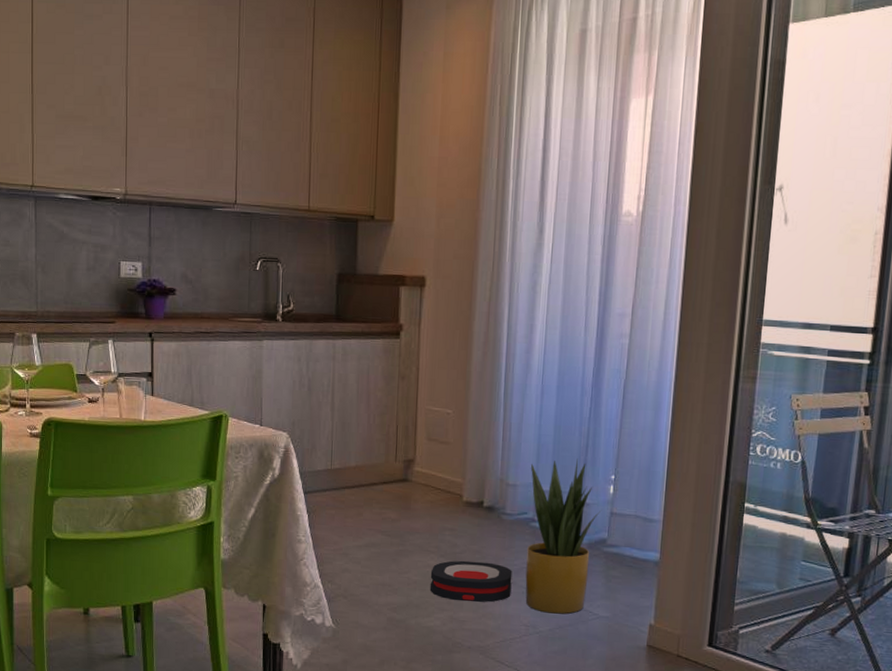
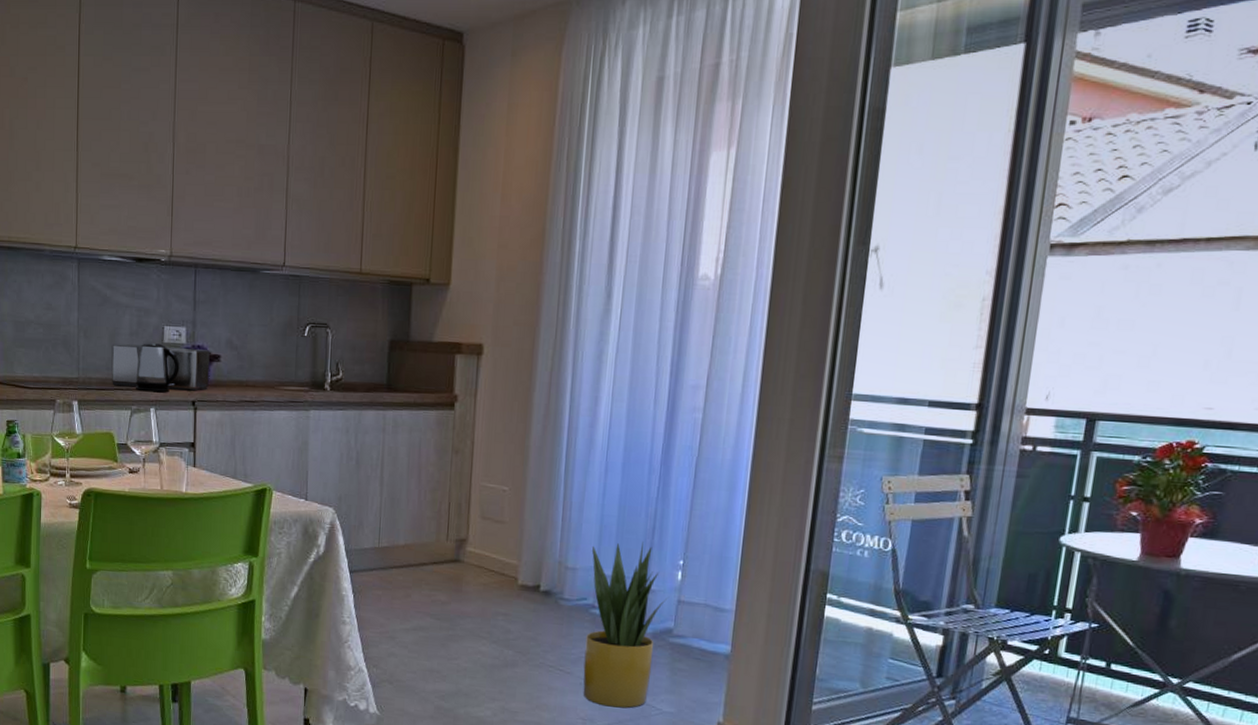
toaster: none [69,278,165,324] -> present [111,344,210,392]
kettle: none [93,277,136,326] -> present [136,343,180,394]
robot vacuum: present [429,560,513,603] -> none [480,647,570,693]

